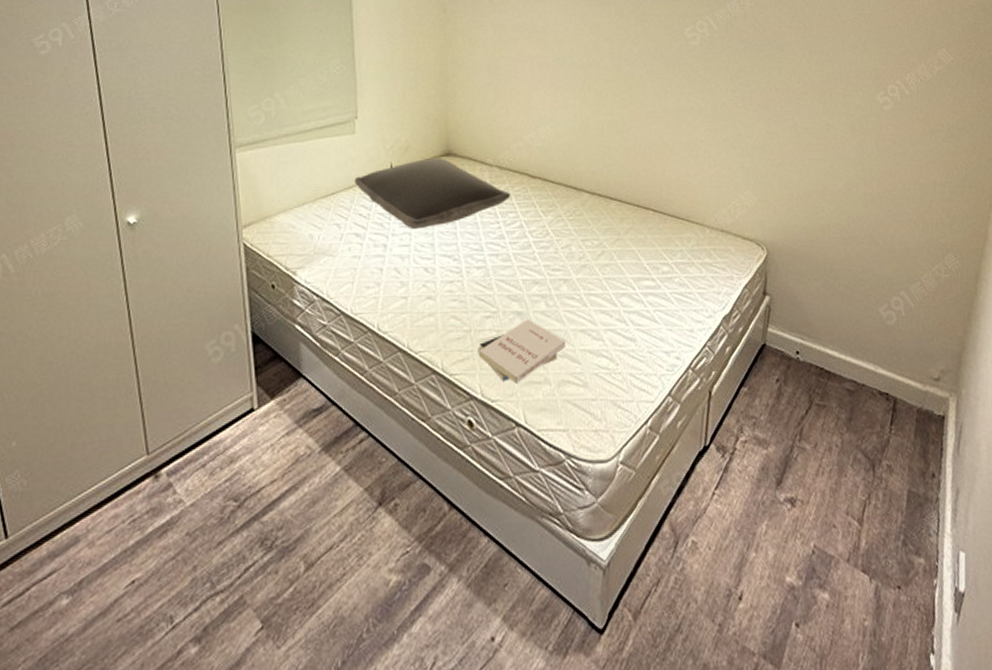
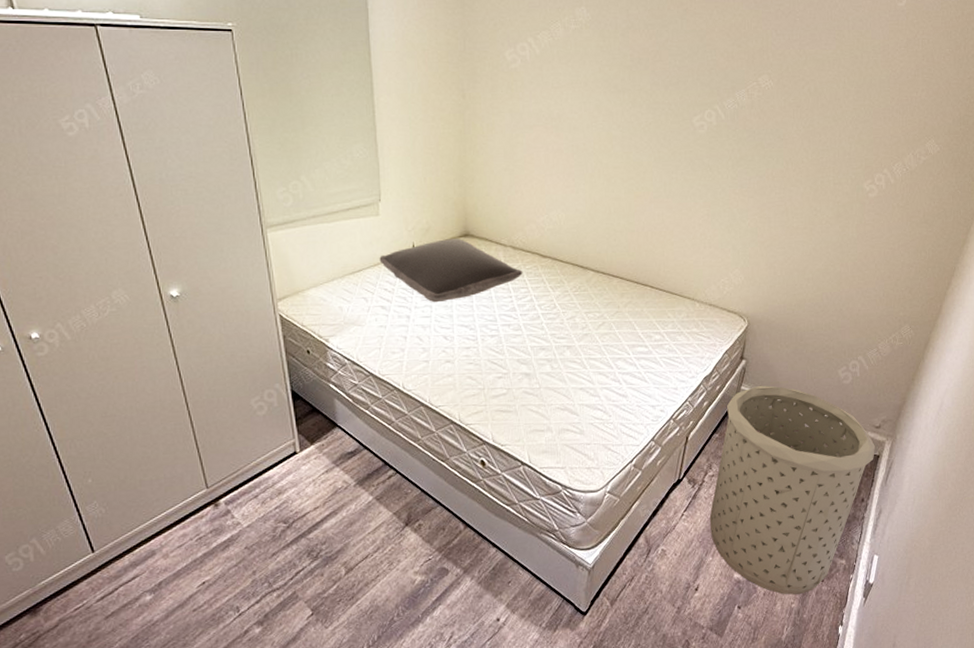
books: present [477,319,566,384] -> none [490,379,567,431]
laundry basket: none [746,326,939,608] -> present [709,385,875,595]

